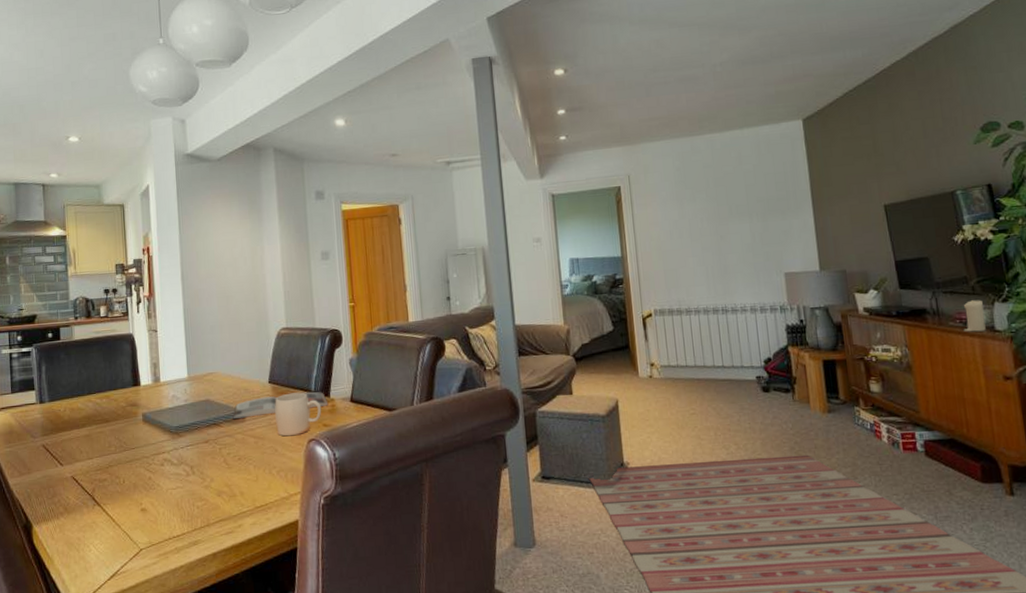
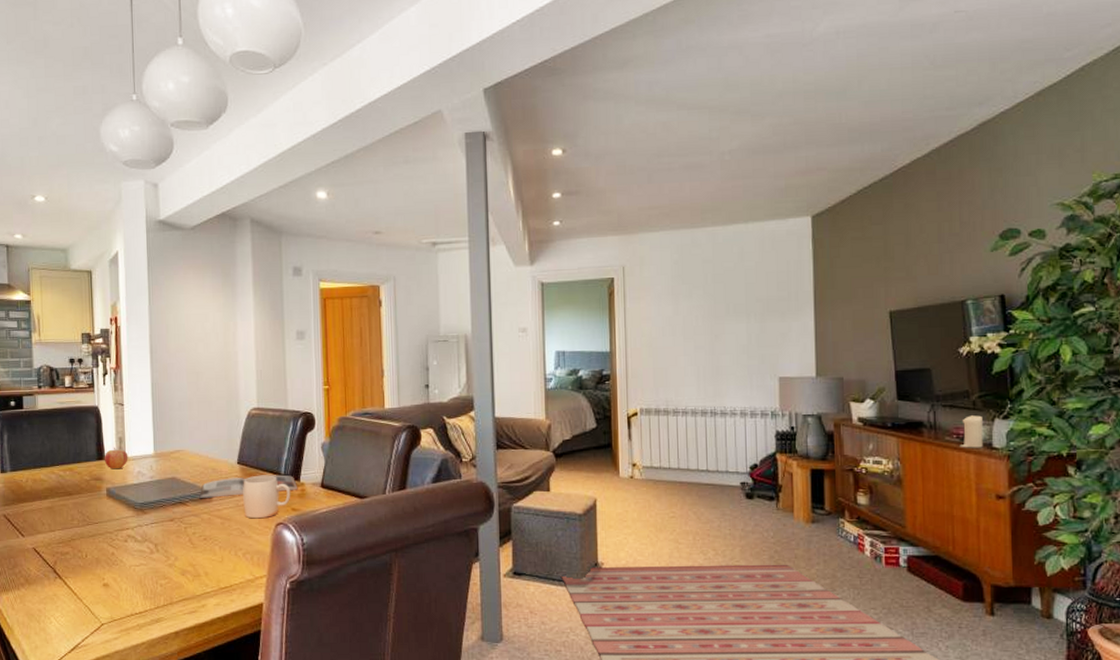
fruit: none [139,372,163,395] -> present [104,447,128,470]

